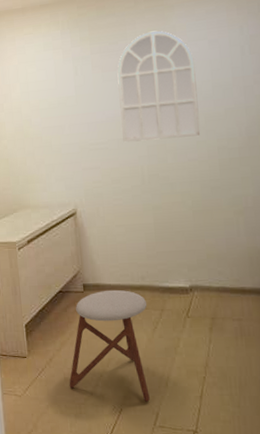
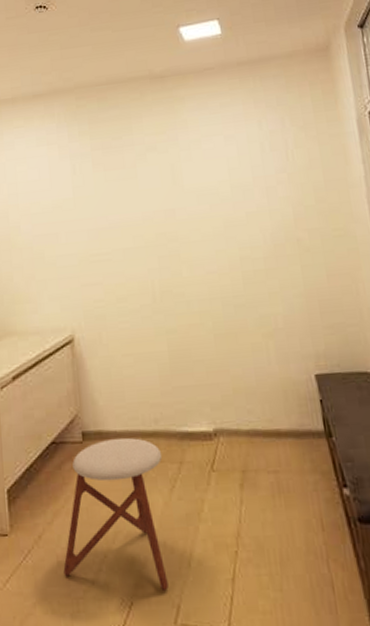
mirror: present [117,30,200,143] -> none [121,124,219,253]

